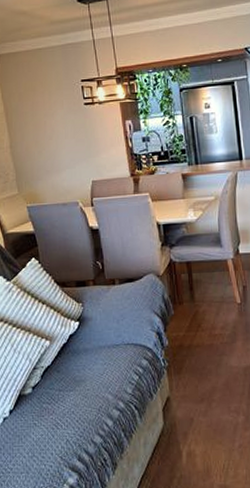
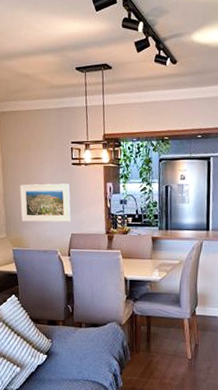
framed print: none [28,126,90,174] -> present [20,183,71,223]

